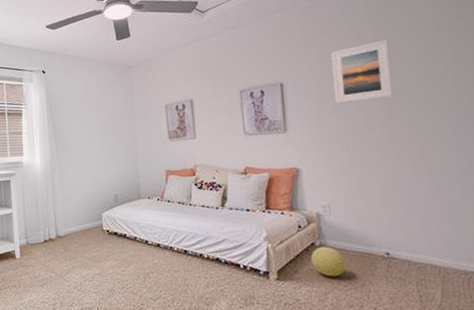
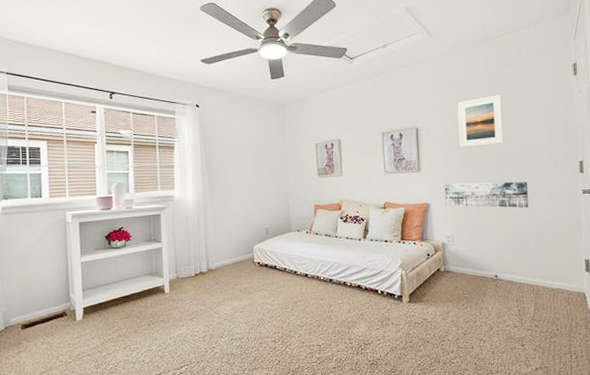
decorative ball: present [310,246,346,277] -> none [436,271,464,298]
wall art: none [317,141,429,173] -> present [444,181,529,208]

